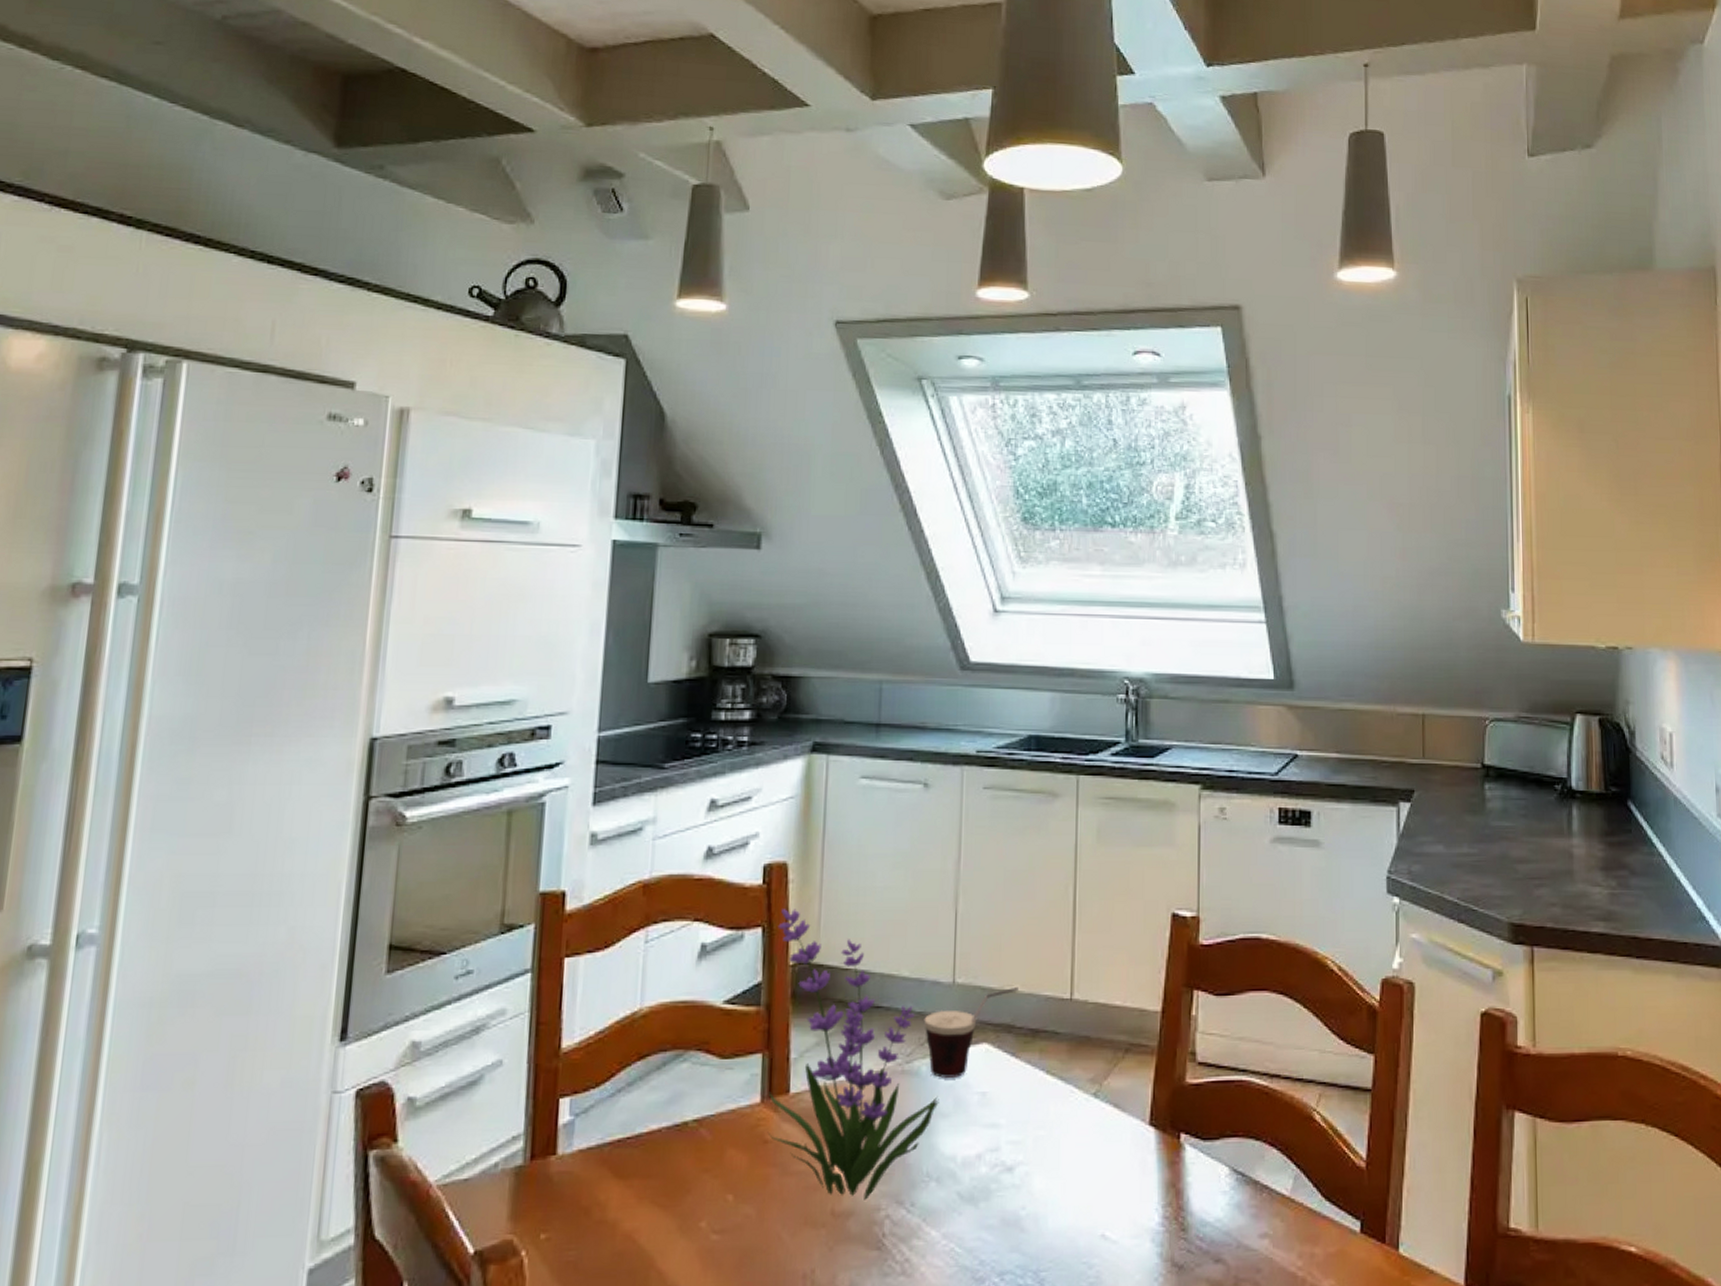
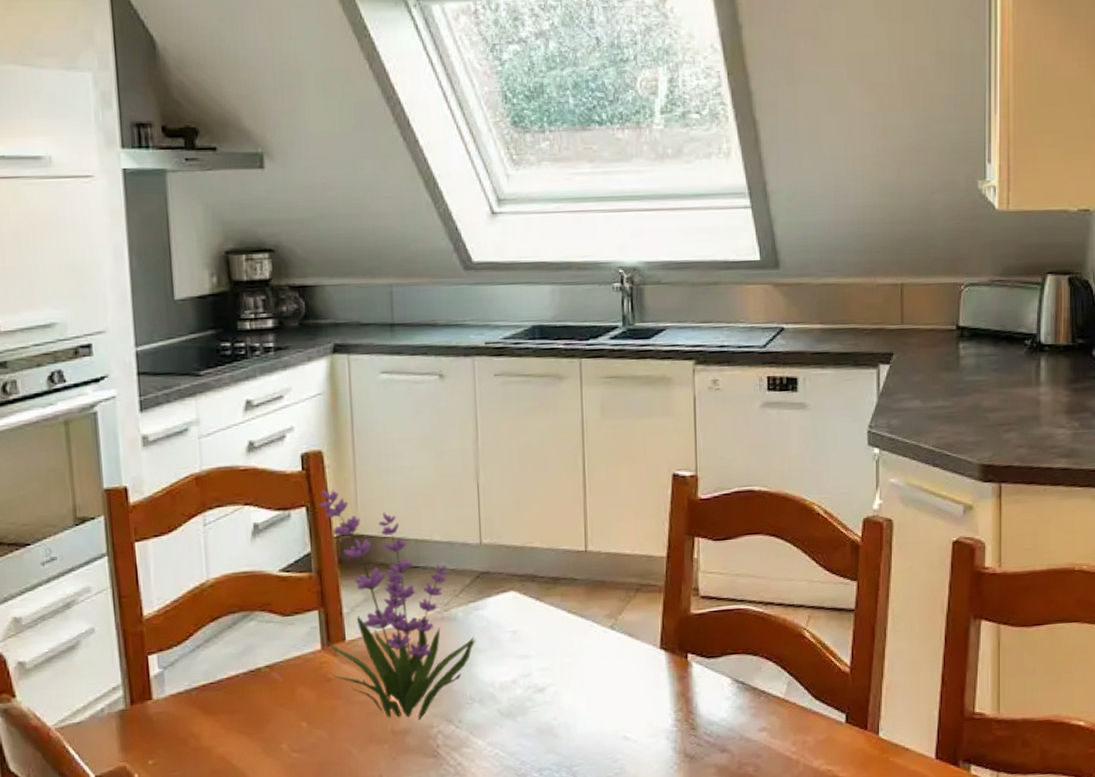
cup: present [924,986,1018,1078] -> none [457,543,538,621]

